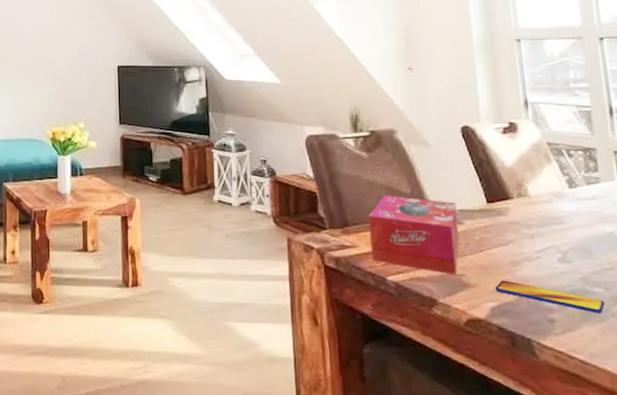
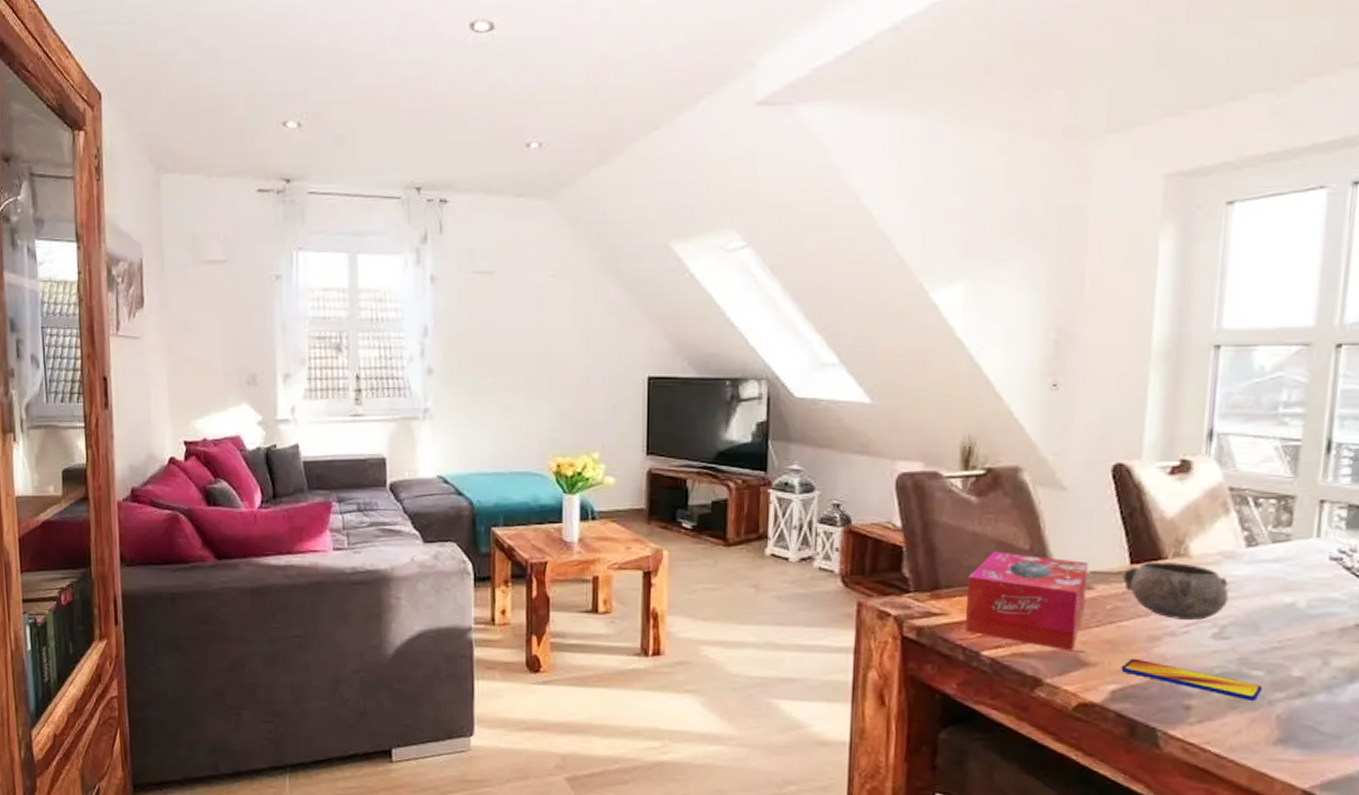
decorative bowl: none [483,201,565,248] -> present [1123,562,1229,621]

